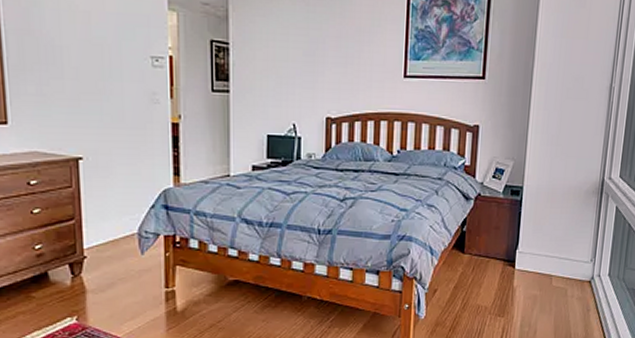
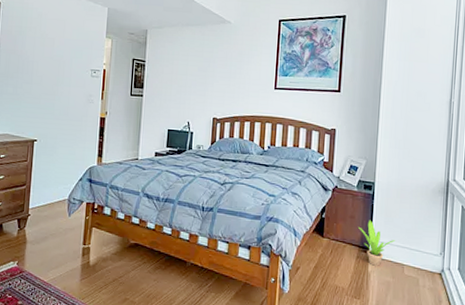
potted plant: none [504,229,545,280] -> present [358,220,396,266]

